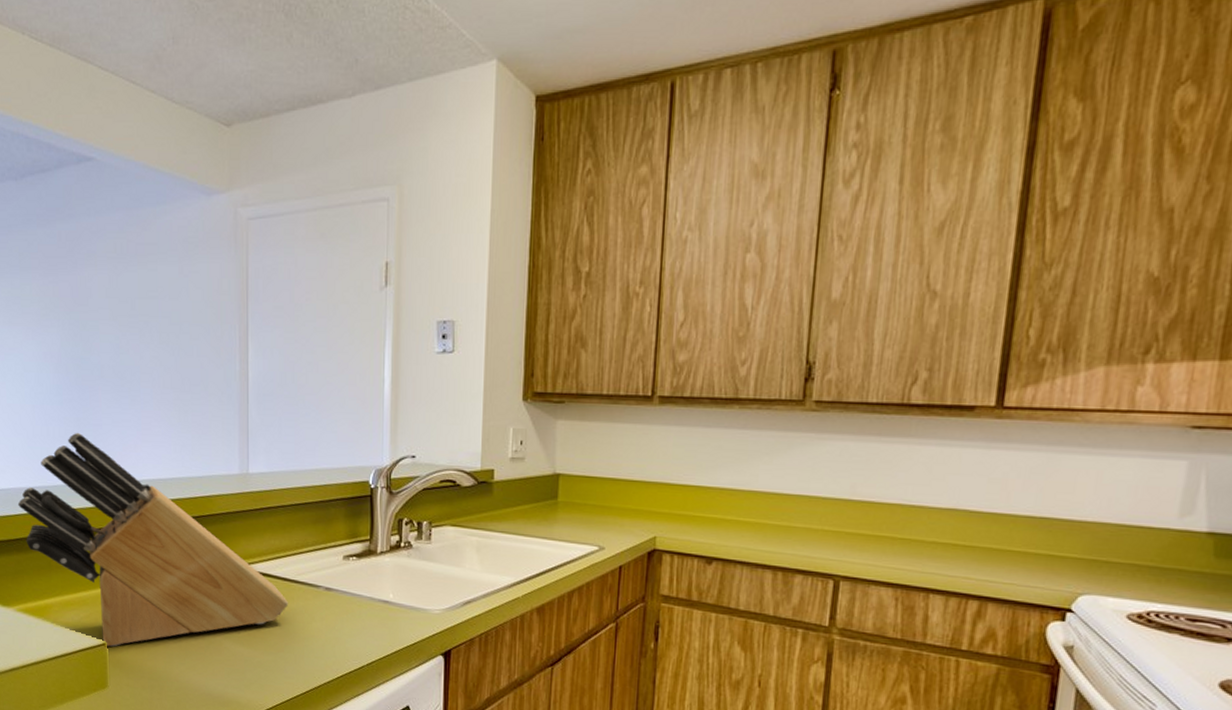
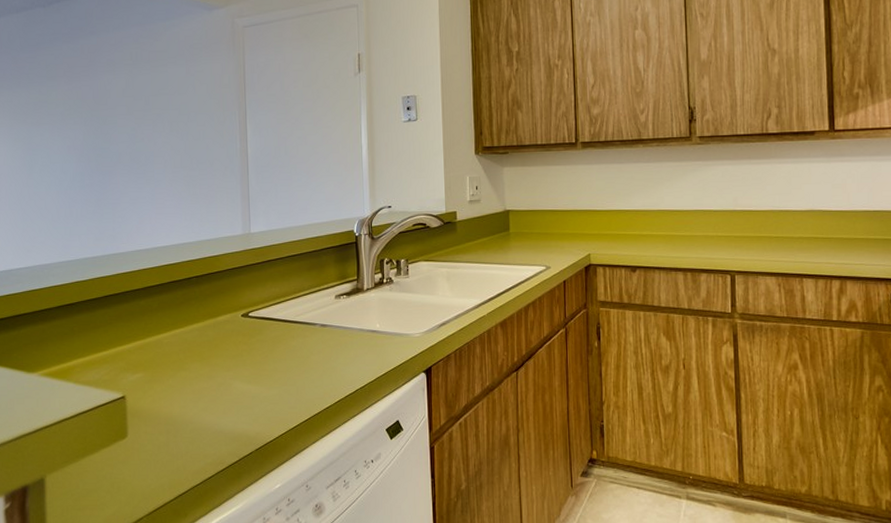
knife block: present [17,432,289,647] -> none [42,211,290,399]

